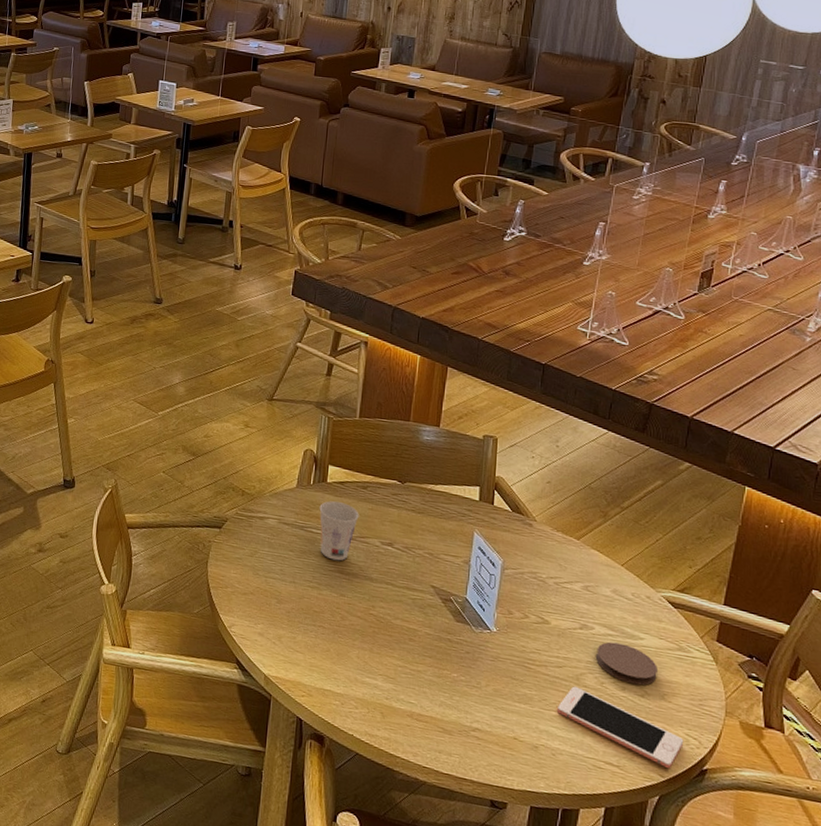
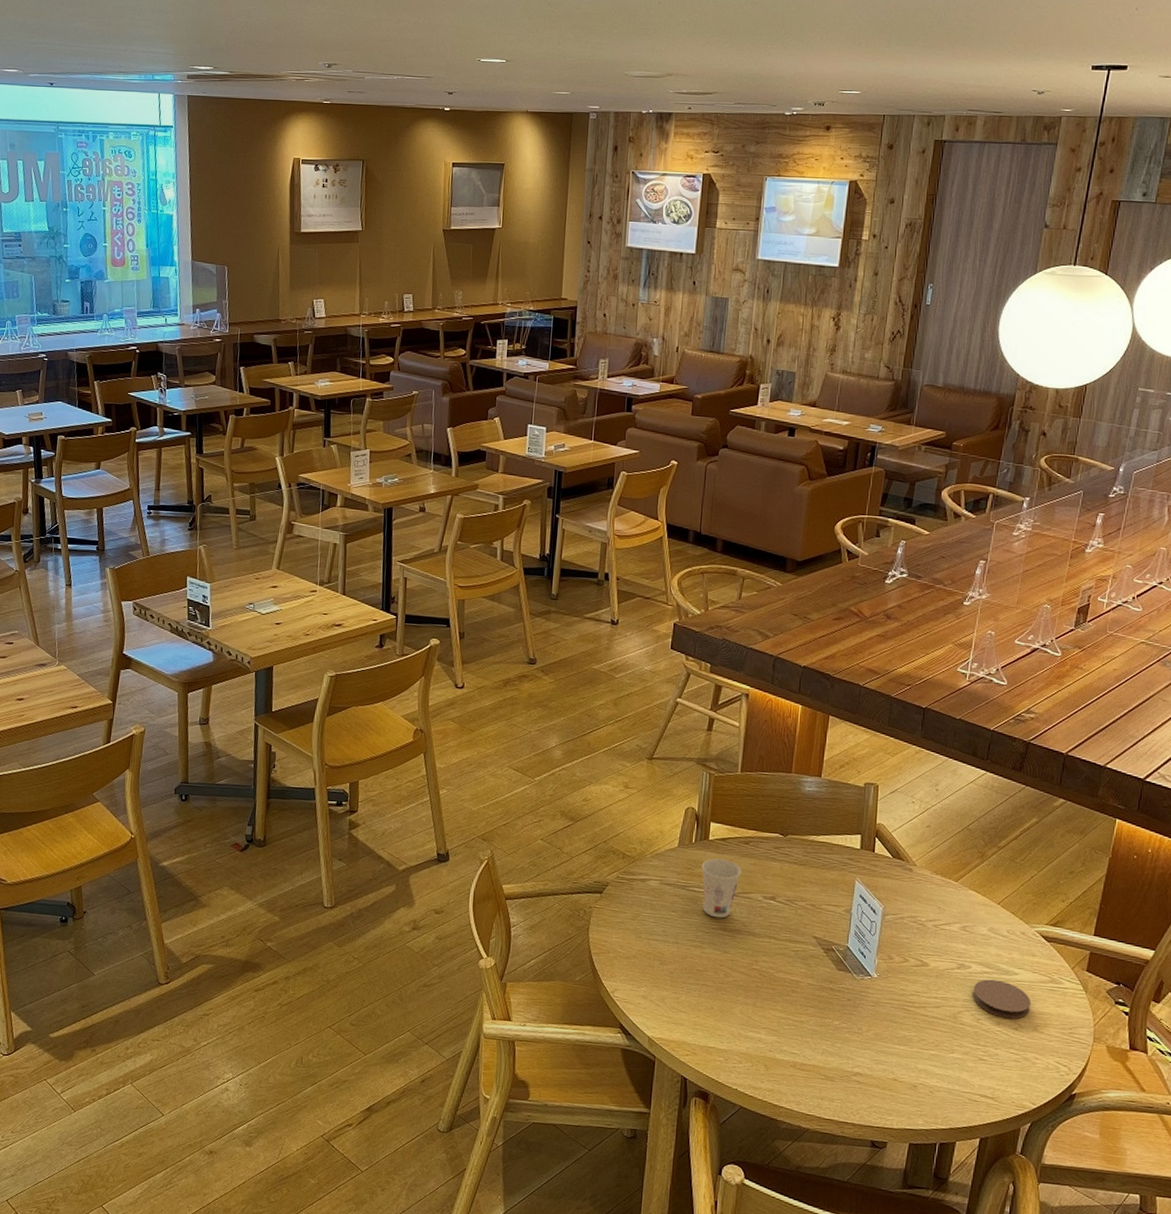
cell phone: present [557,686,684,769] -> none [935,1024,1055,1097]

